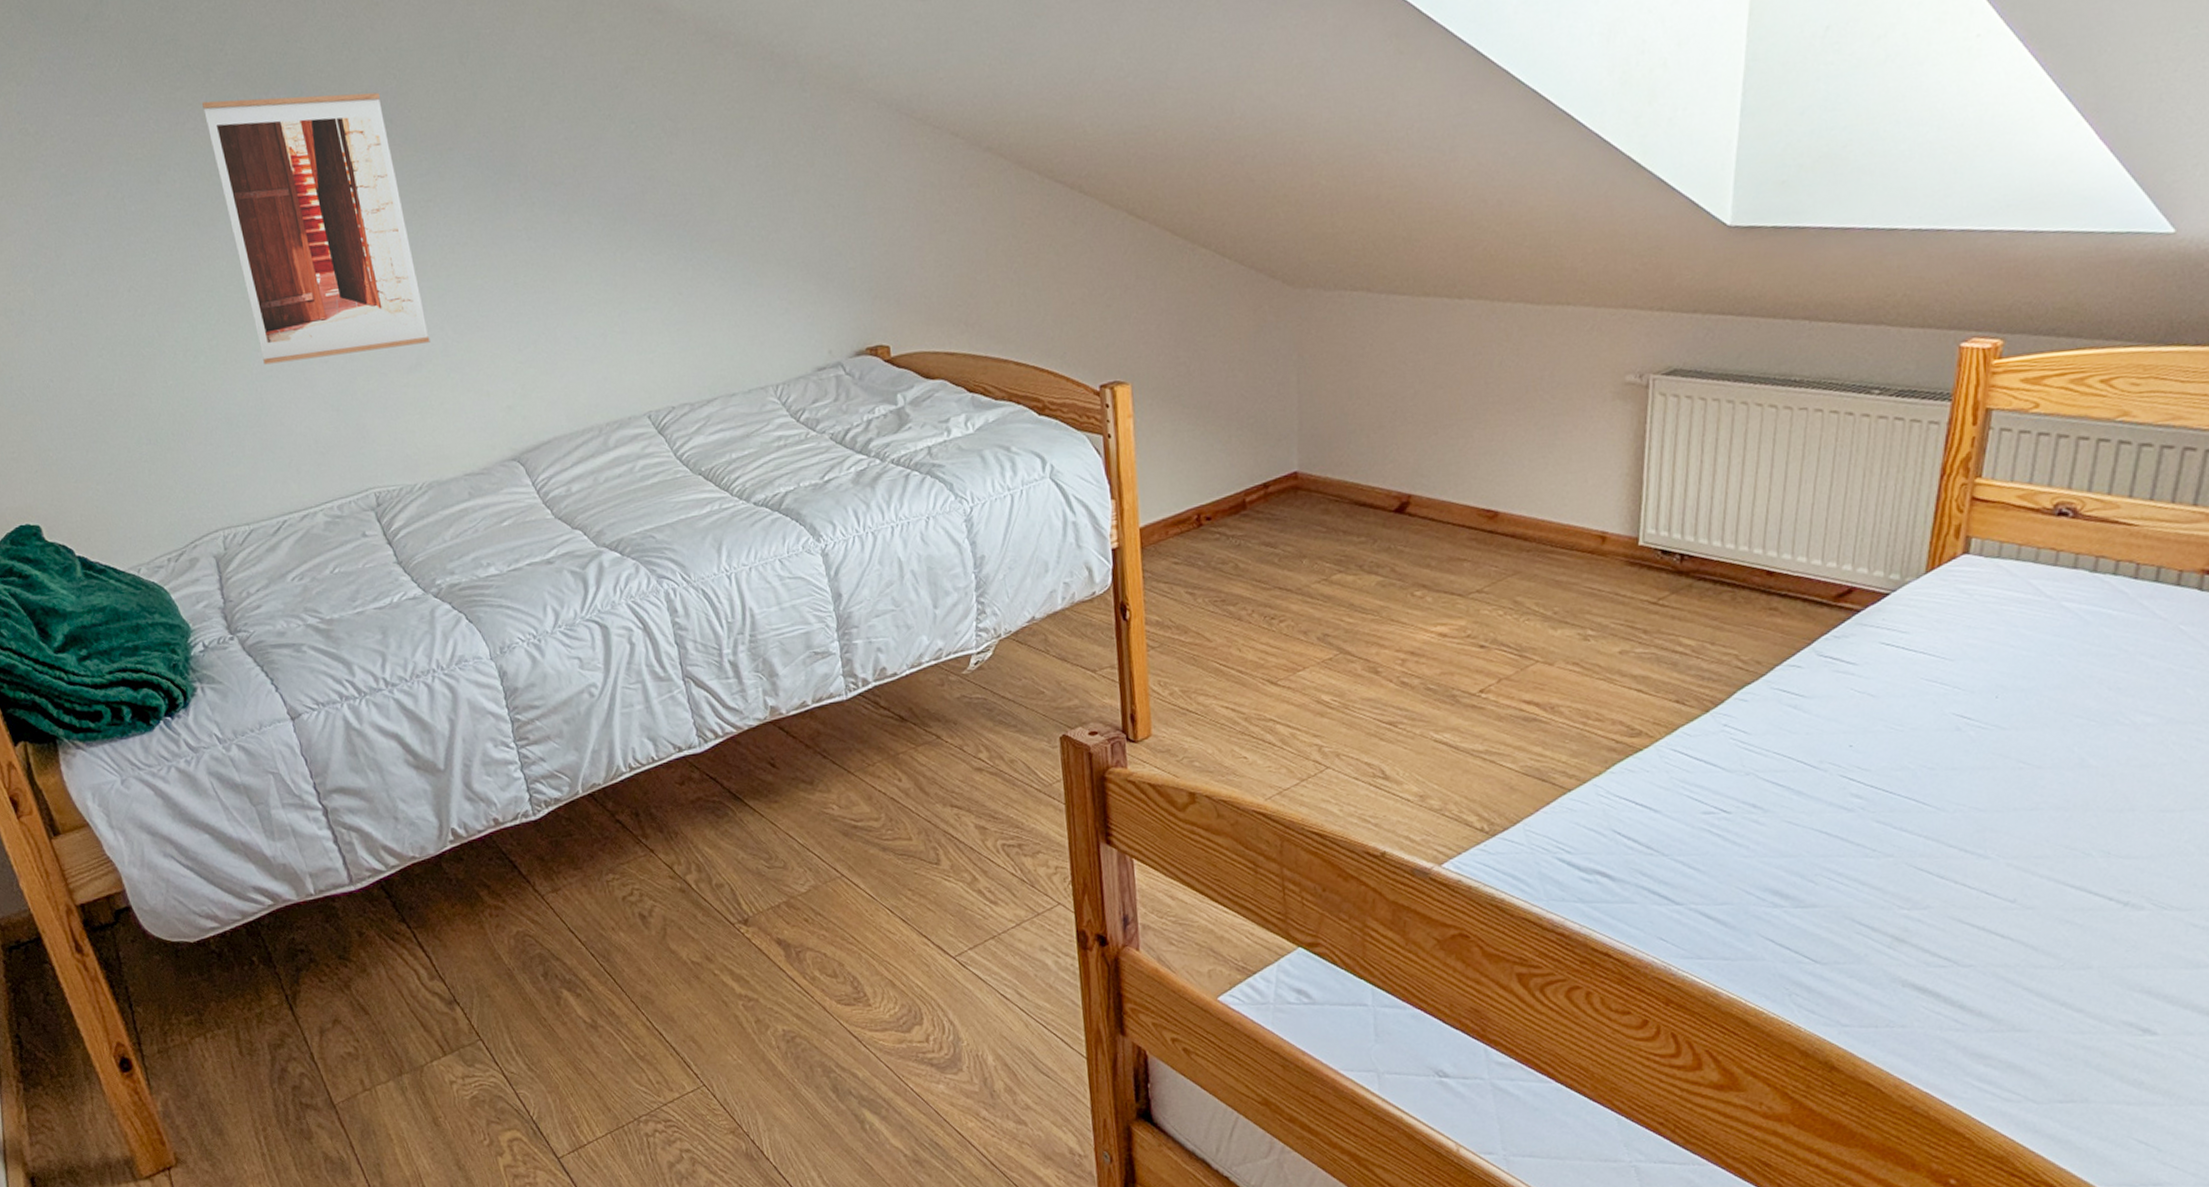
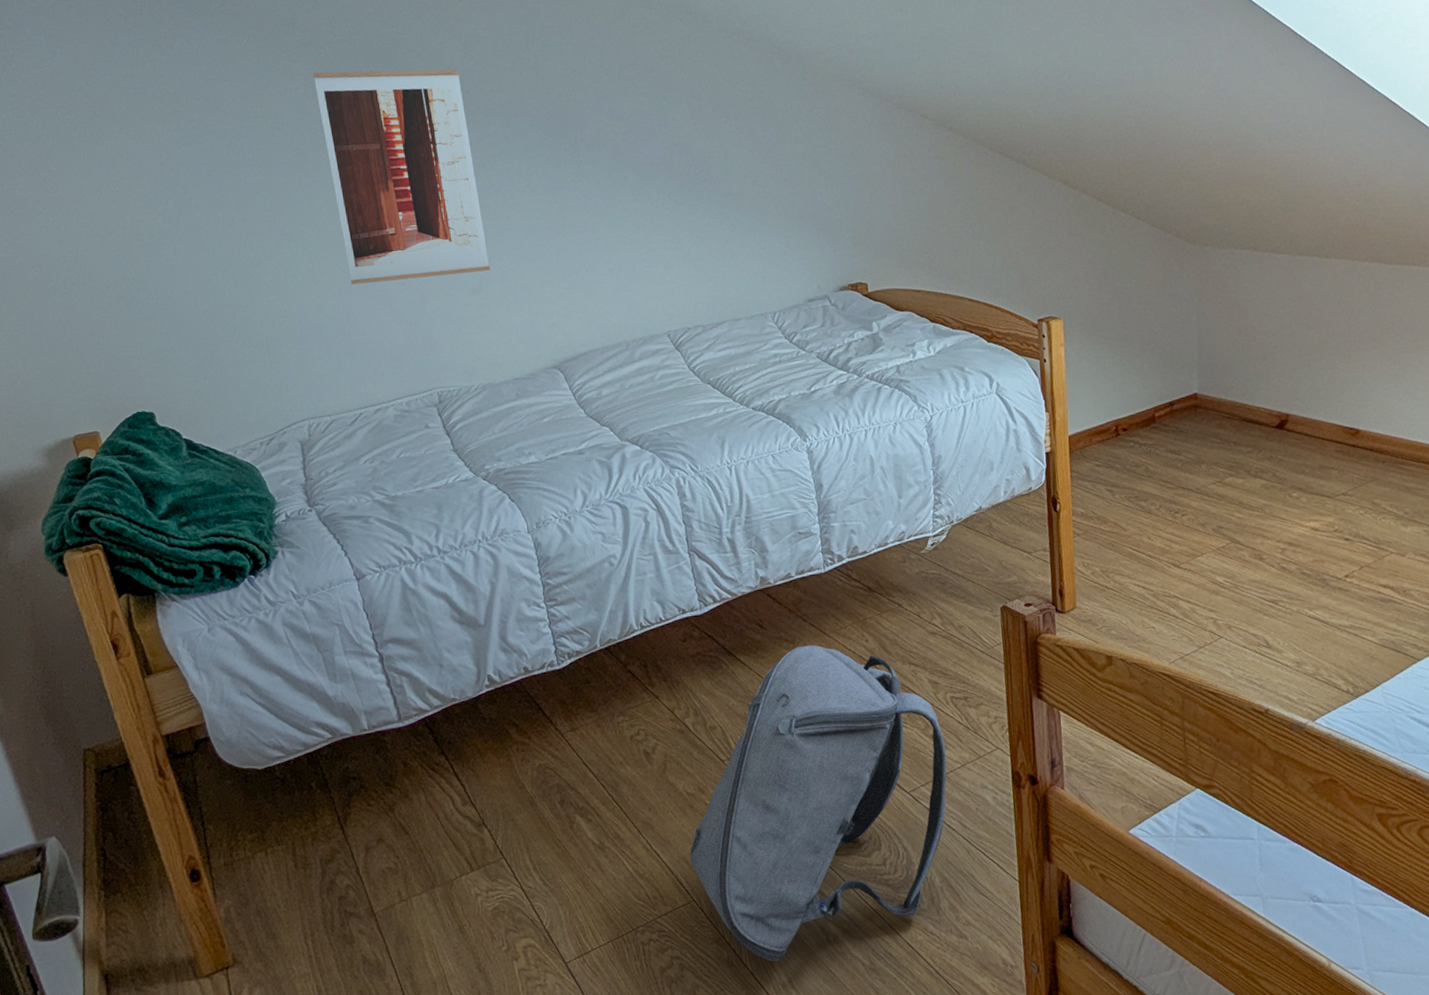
backpack: none [697,786,1000,1154] -> present [689,645,947,961]

